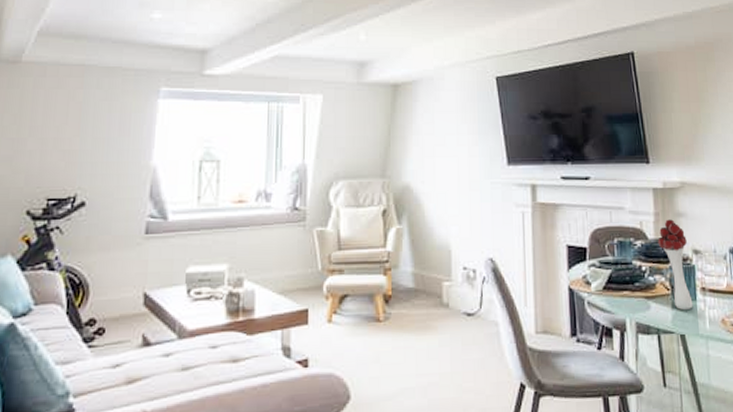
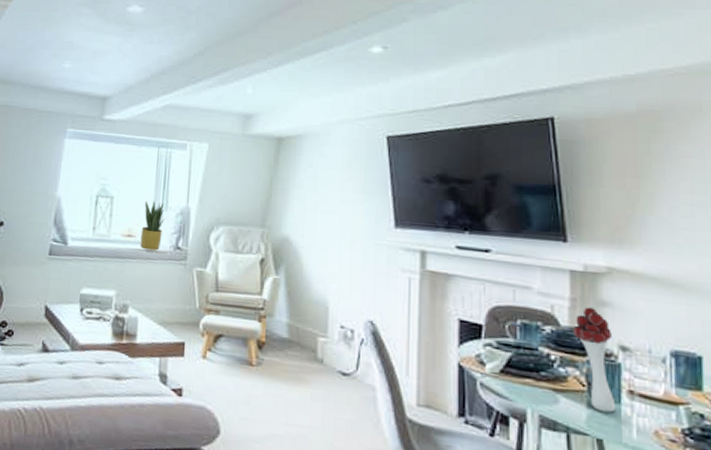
planter: none [253,161,279,215] -> present [140,201,165,251]

